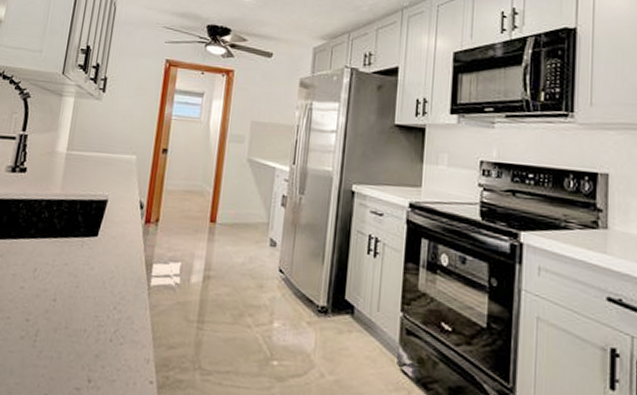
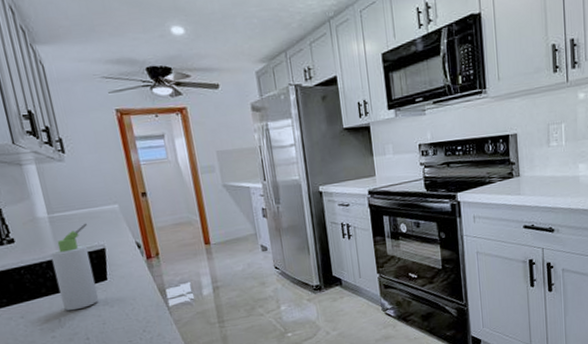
bottle: none [43,167,99,263] -> present [50,223,99,311]

